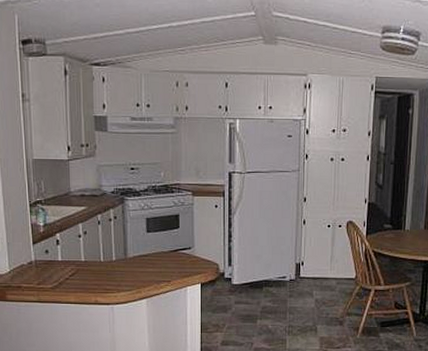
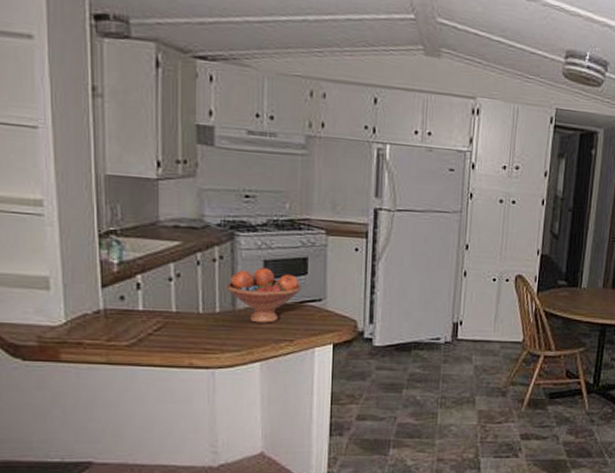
fruit bowl: none [119,224,175,268] -> present [226,267,301,323]

